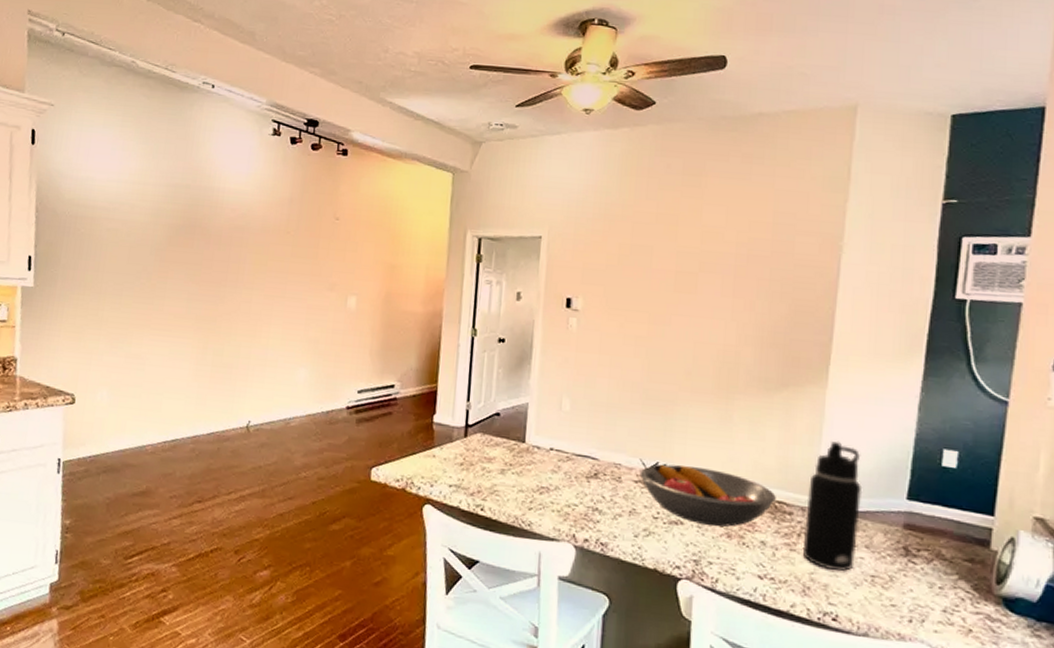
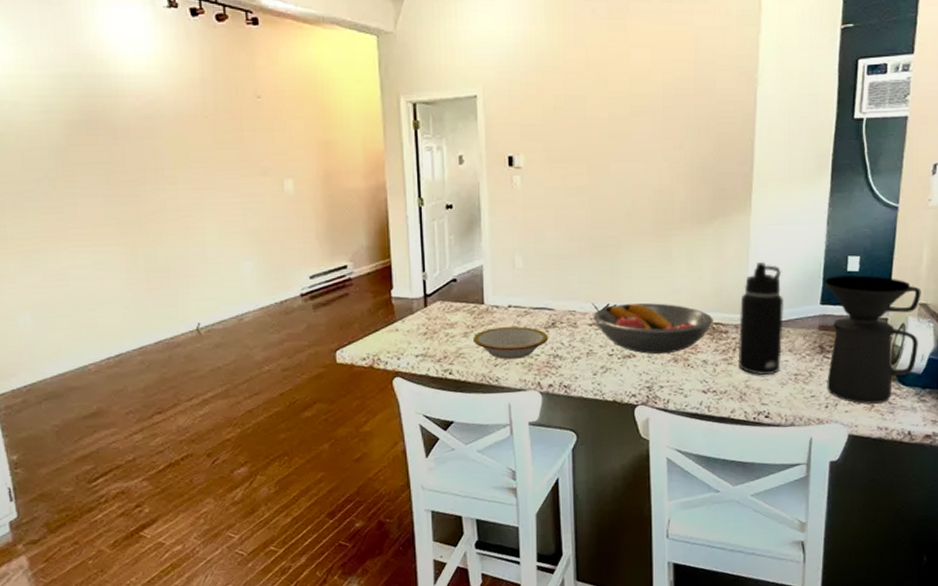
bowl: none [509,469,589,506] -> present [472,326,549,360]
coffee maker: none [911,469,1037,630] -> present [825,275,921,404]

